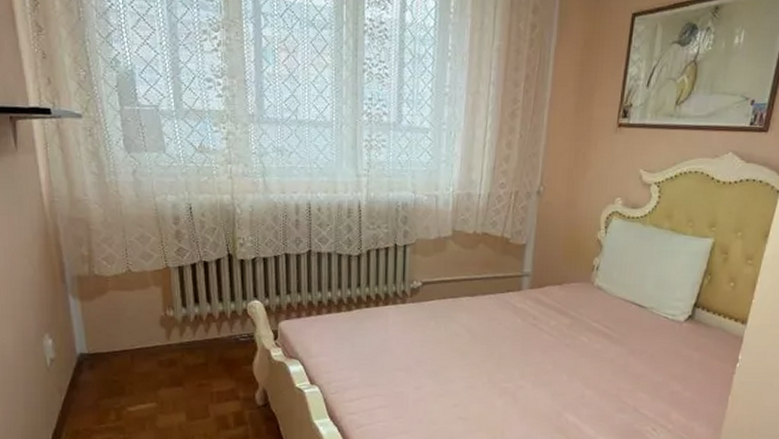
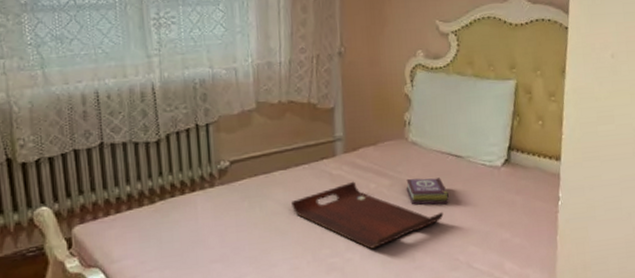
serving tray: none [473,316,619,380] -> present [290,181,444,249]
book: none [585,320,626,350] -> present [406,178,449,205]

